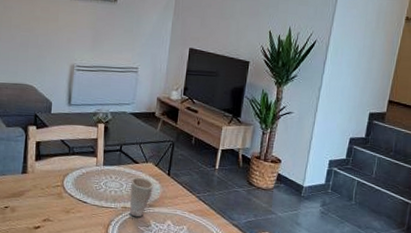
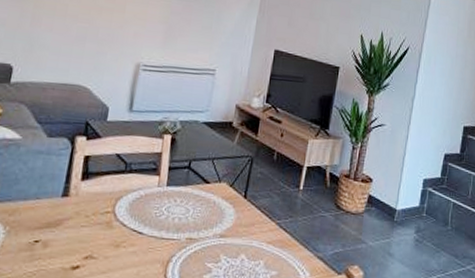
cup: present [129,177,154,218] -> none [195,200,227,251]

